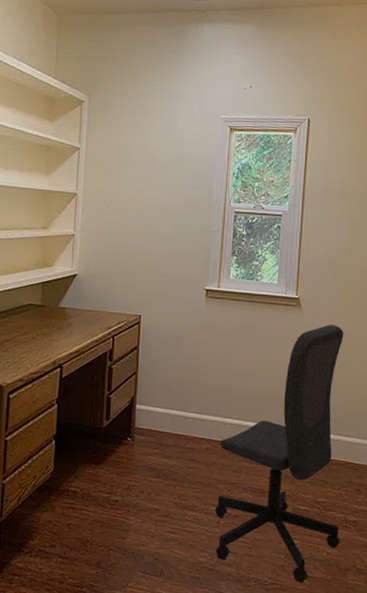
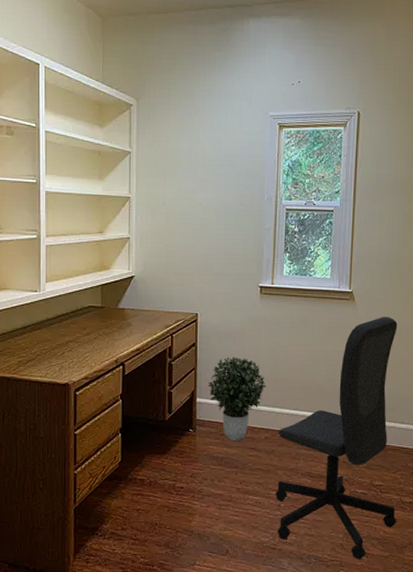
potted plant: none [148,361,209,451] -> present [207,357,266,440]

